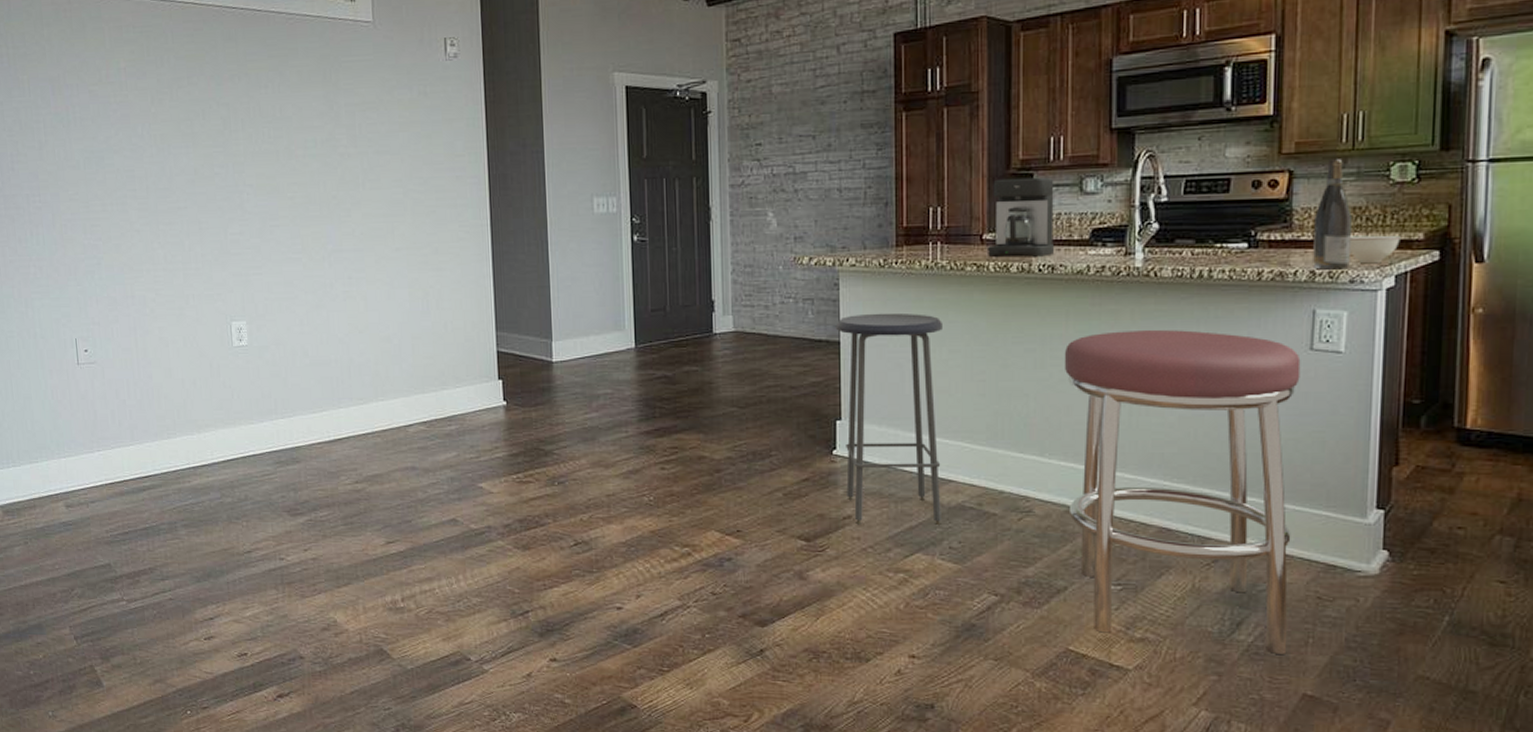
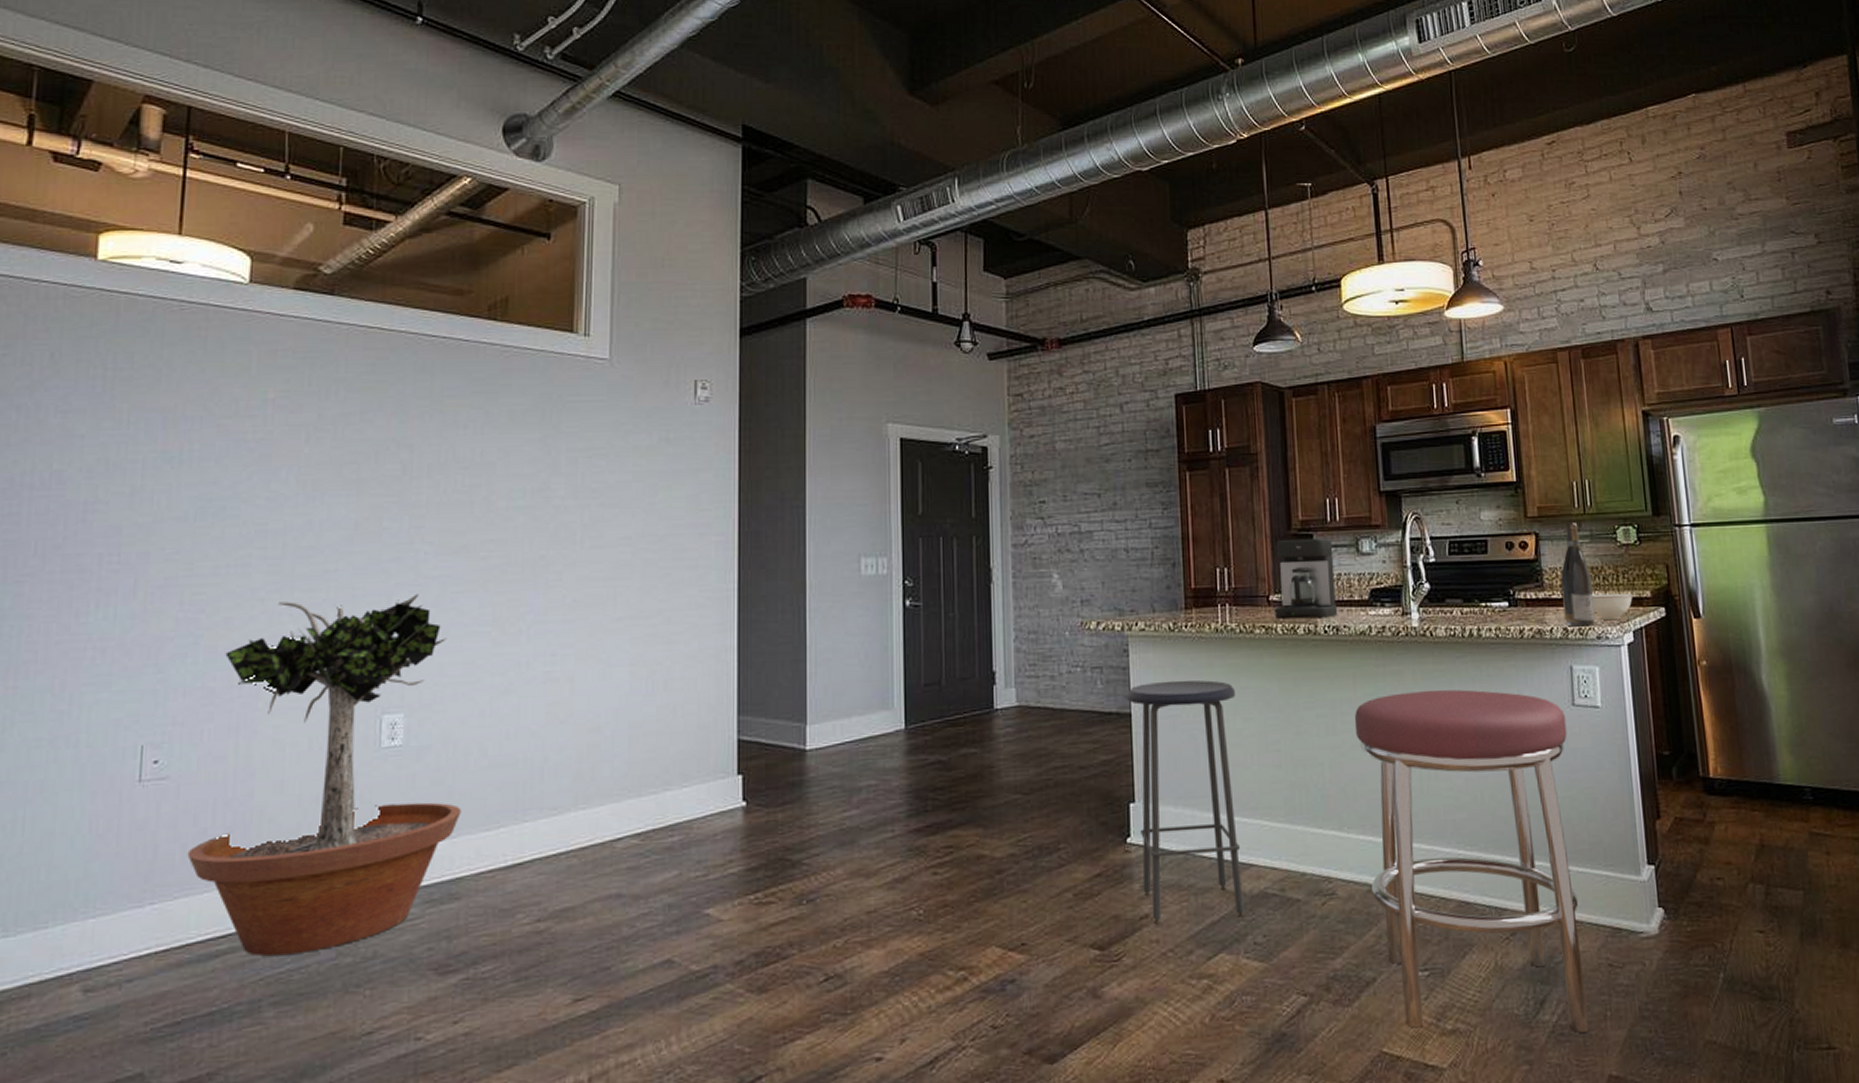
potted tree: none [115,227,294,493] -> present [187,594,461,957]

